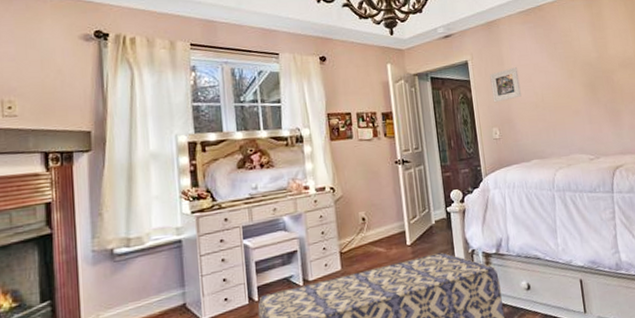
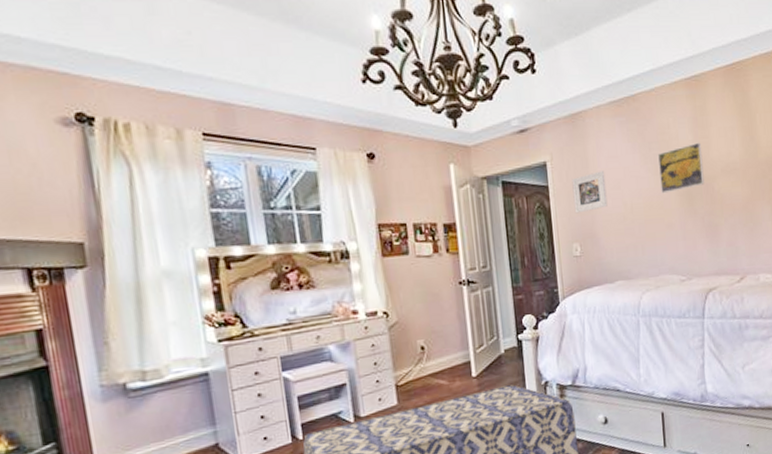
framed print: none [563,42,605,85] -> present [658,142,705,194]

